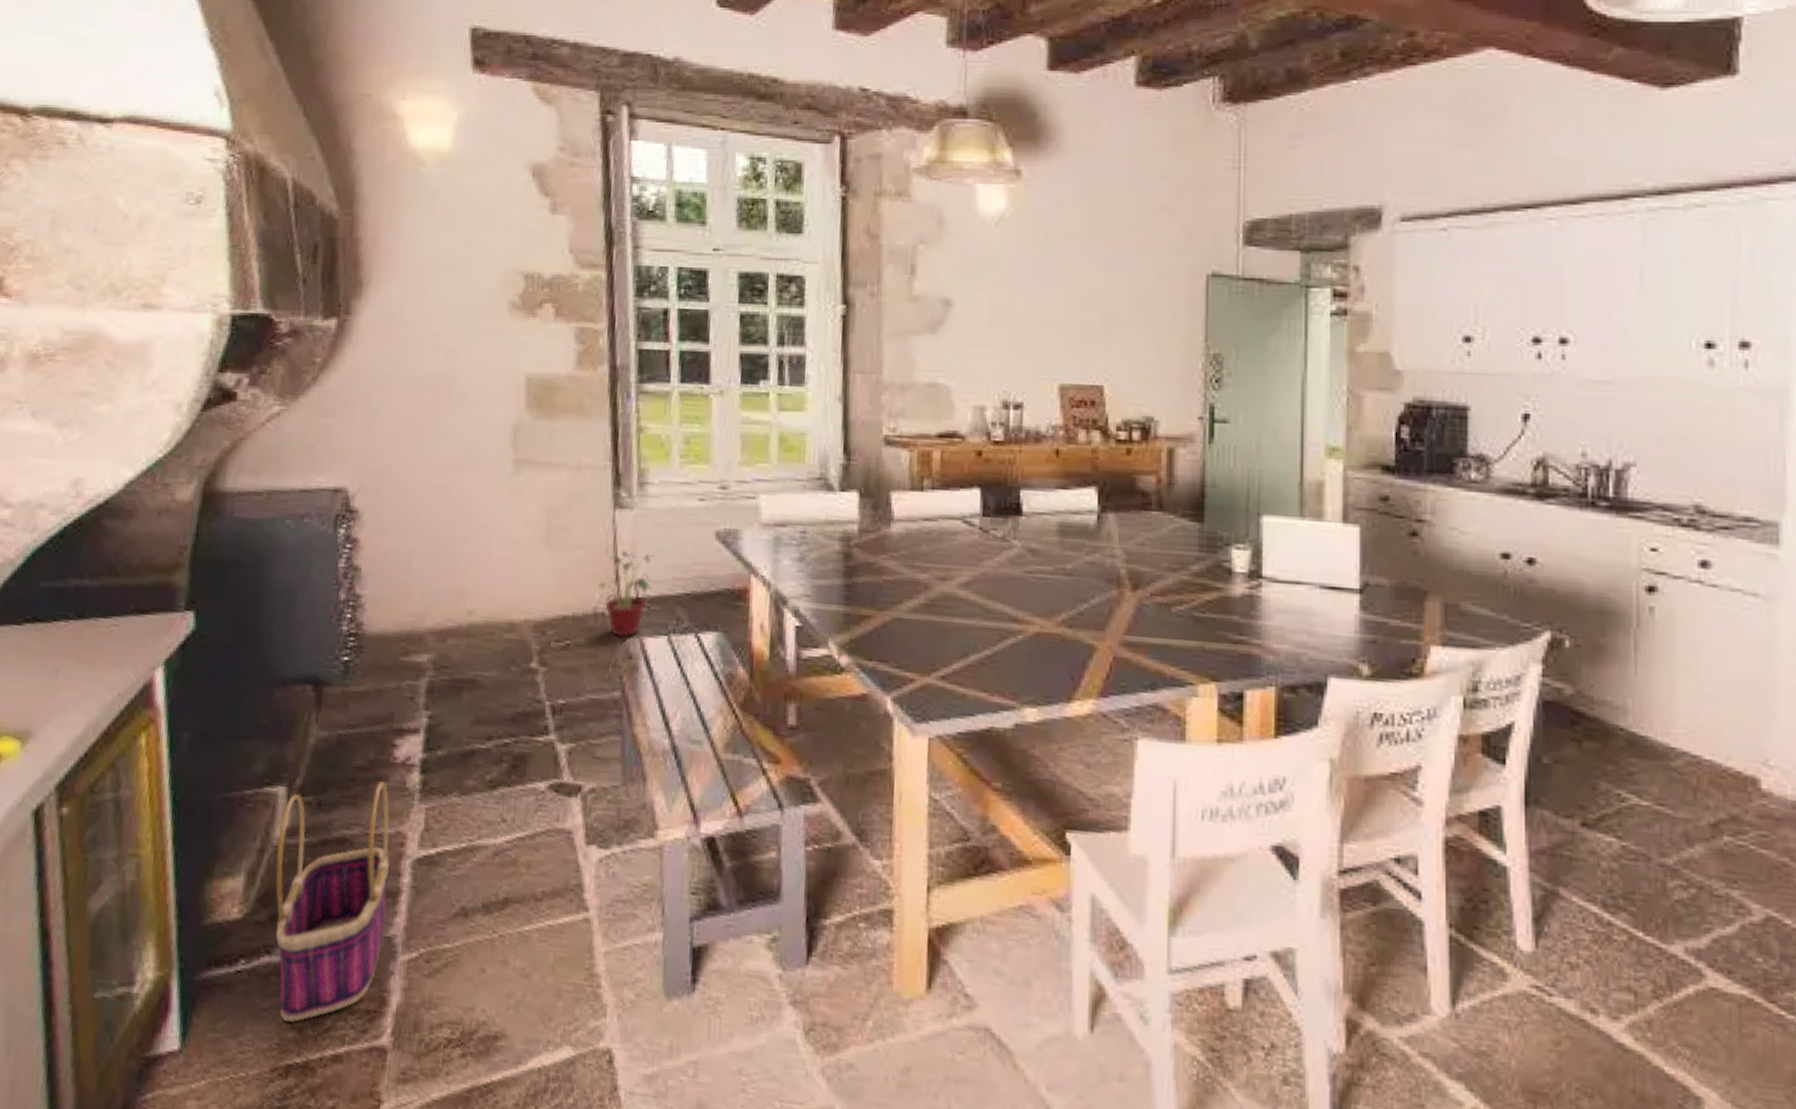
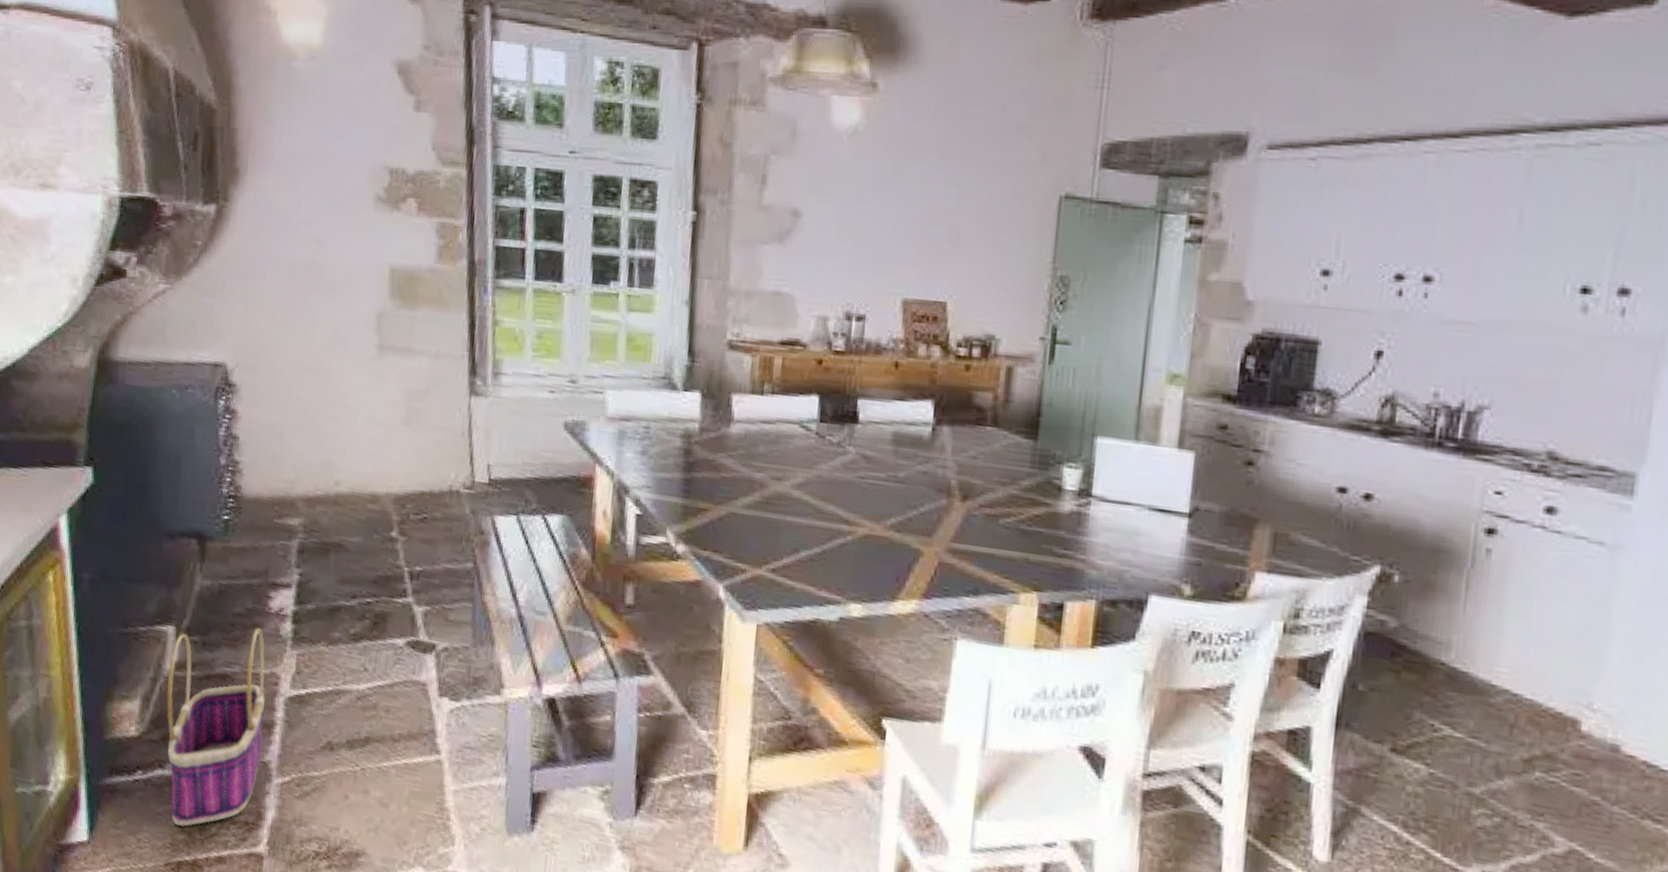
potted plant: present [599,551,654,637] -> none [454,435,506,514]

